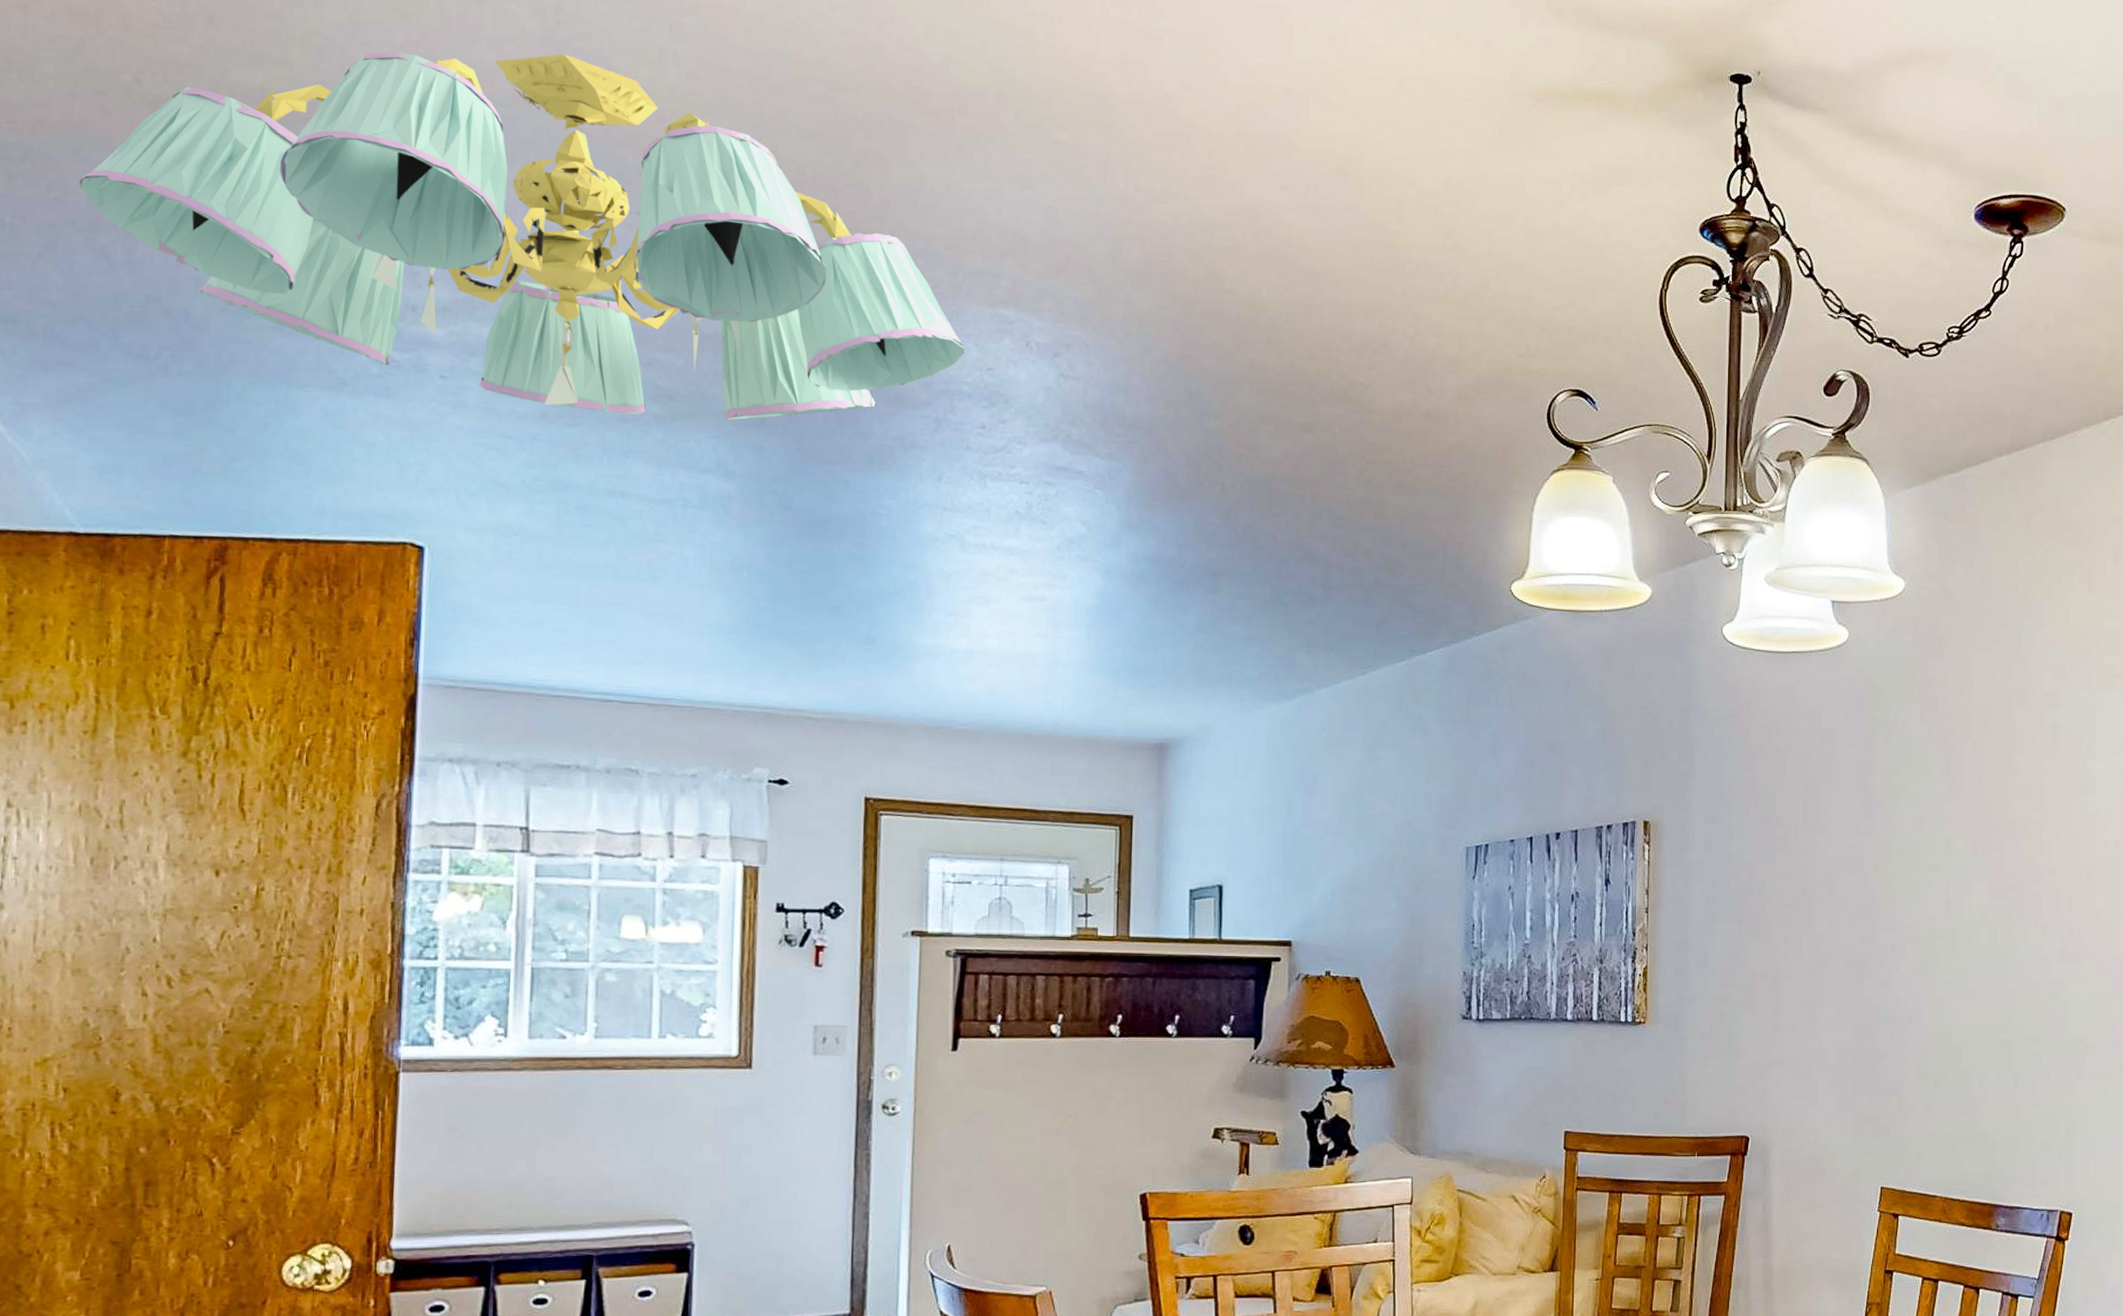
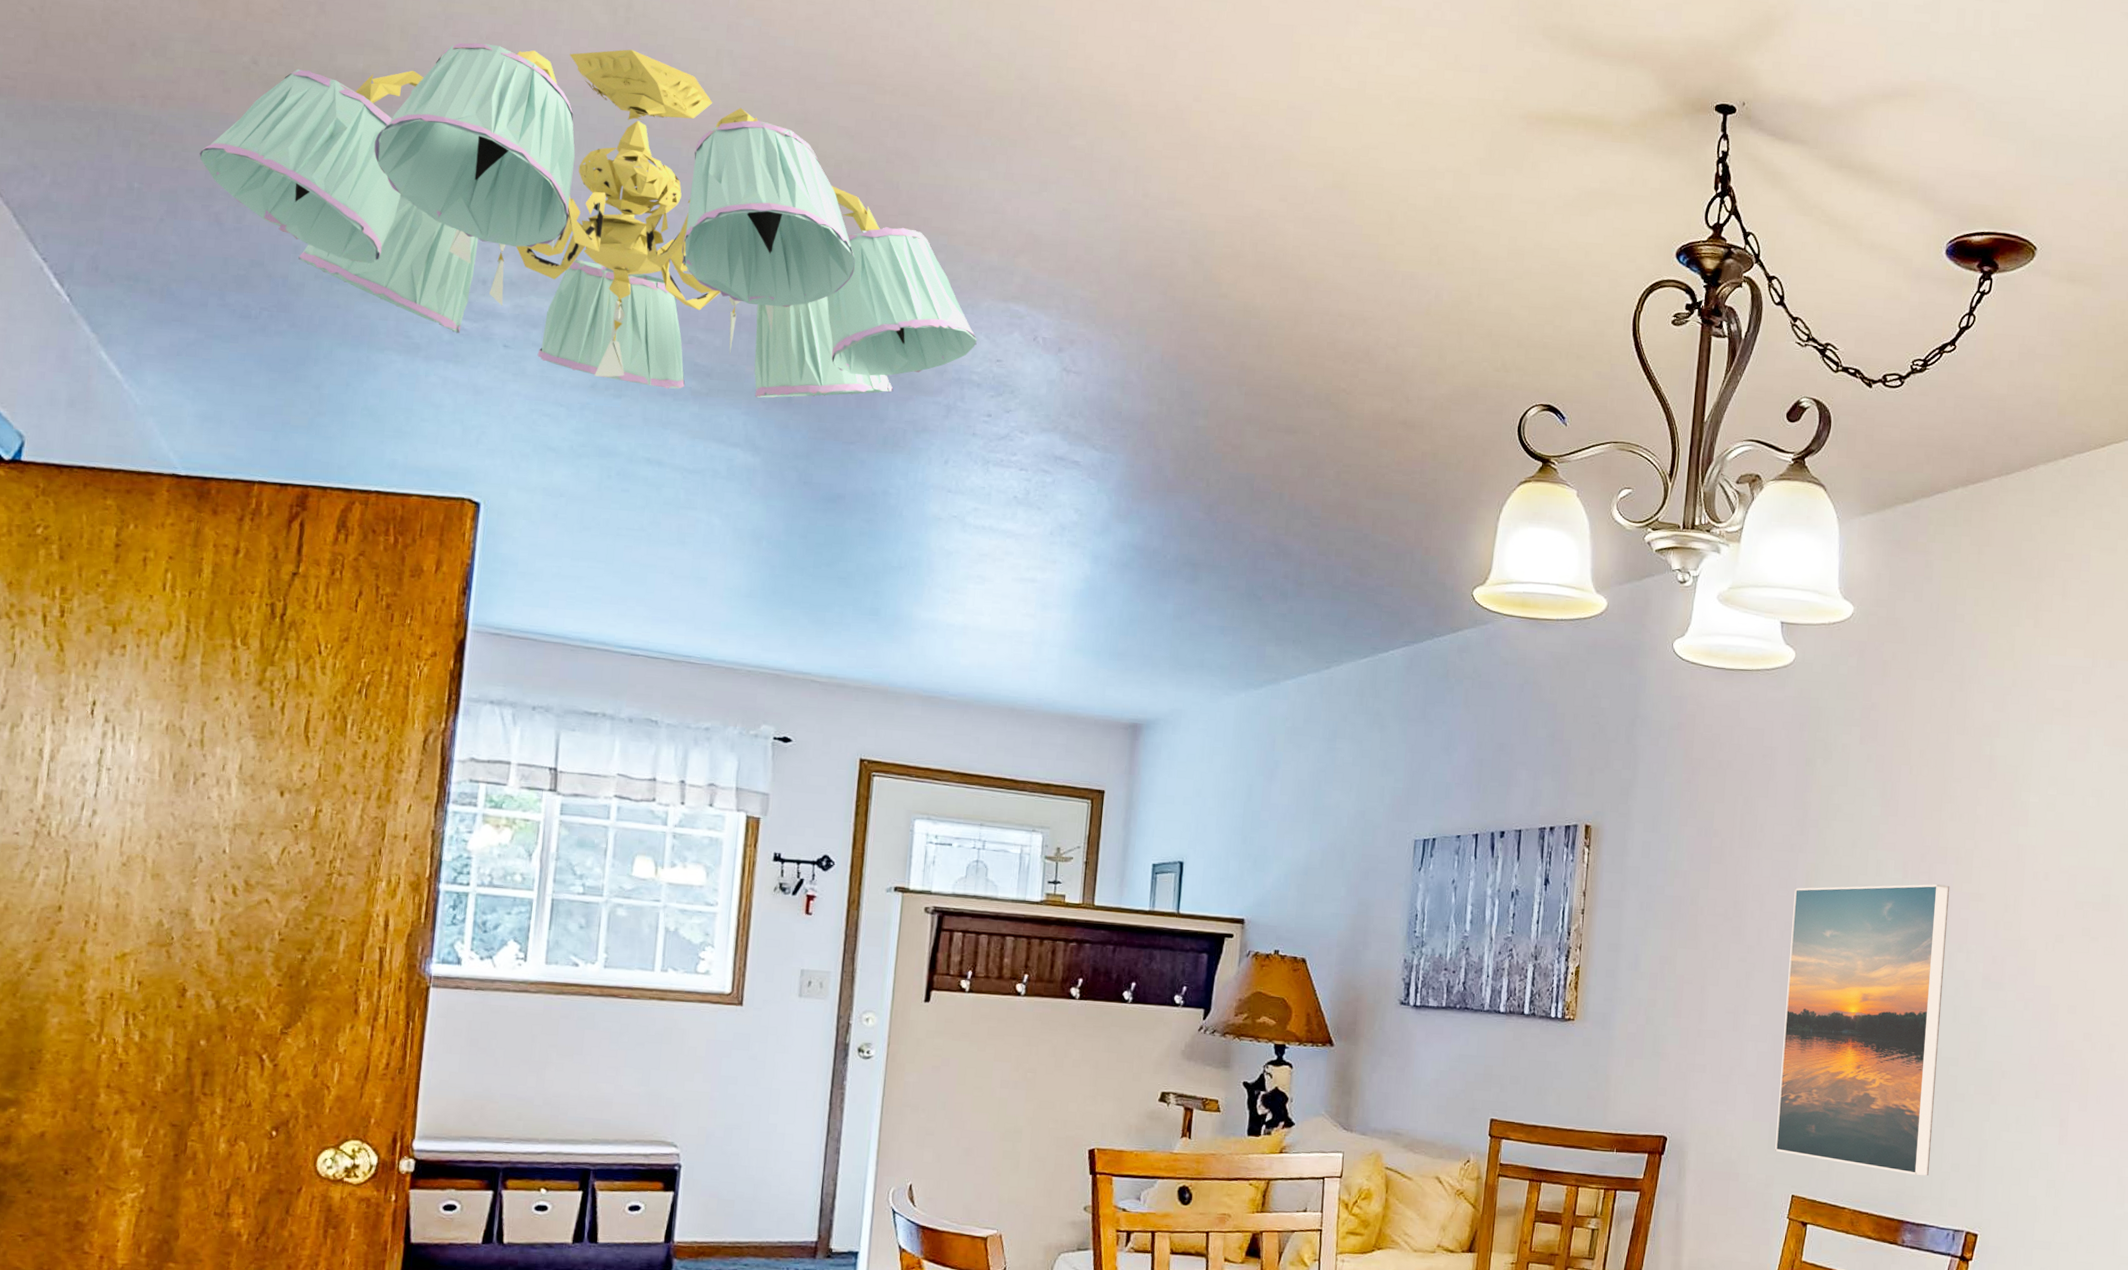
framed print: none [1861,859,2021,1158] -> present [1775,884,1950,1176]

